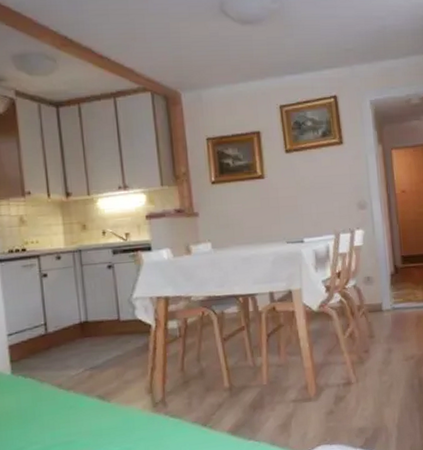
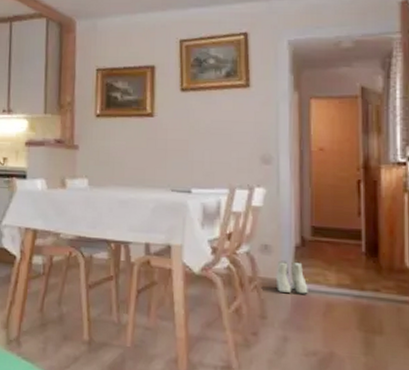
boots: none [378,286,404,314] -> present [275,260,308,294]

